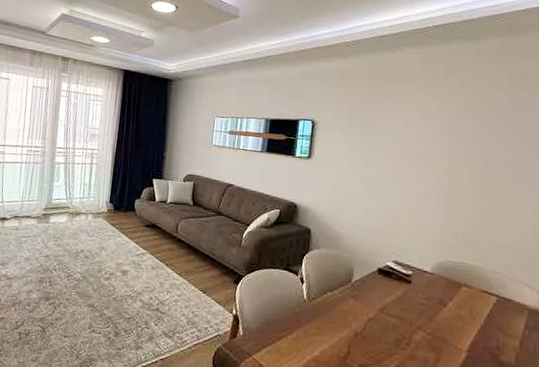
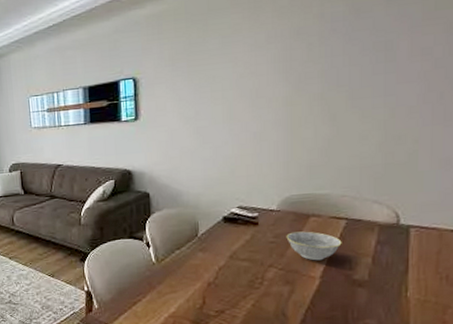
bowl: none [437,298,491,334] -> present [286,231,342,261]

